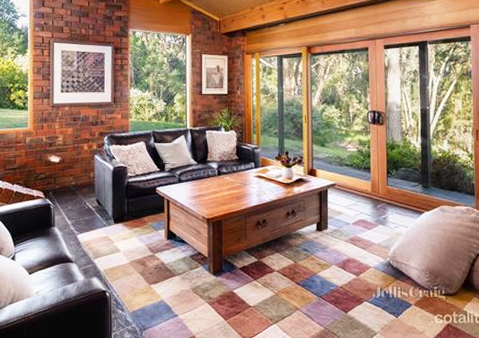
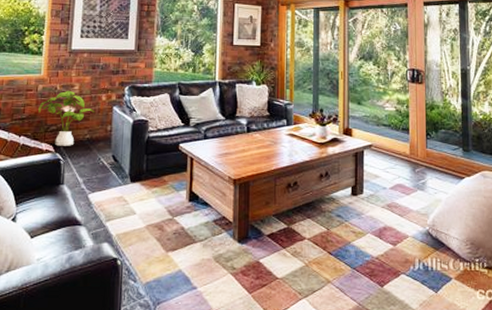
house plant: none [27,141,79,192] -> present [37,90,95,146]

